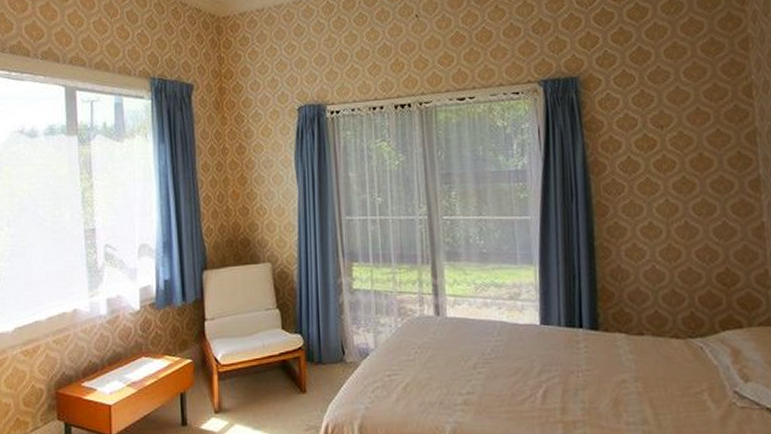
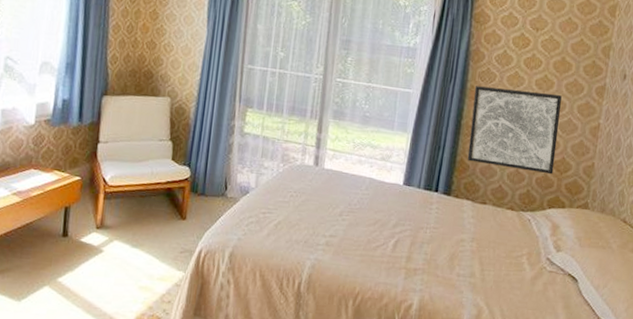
wall art: none [603,197,719,291] -> present [467,86,562,175]

